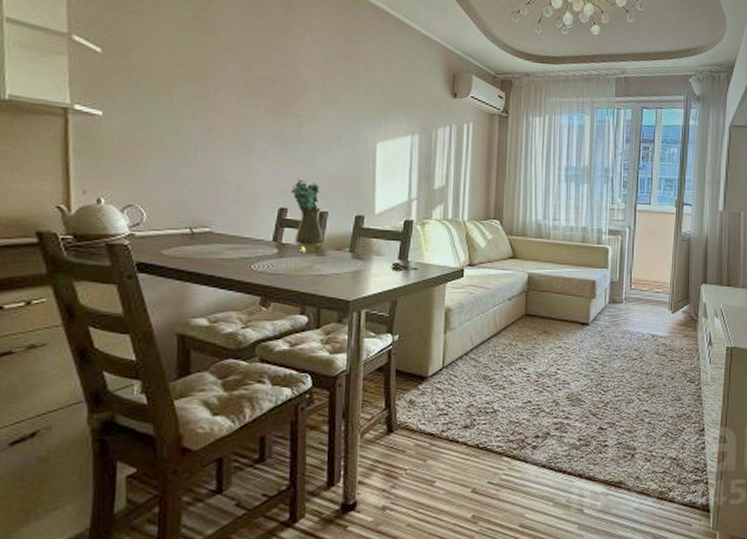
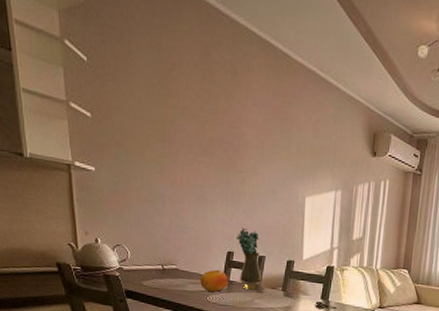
fruit: none [242,230,281,258] -> present [200,269,229,292]

